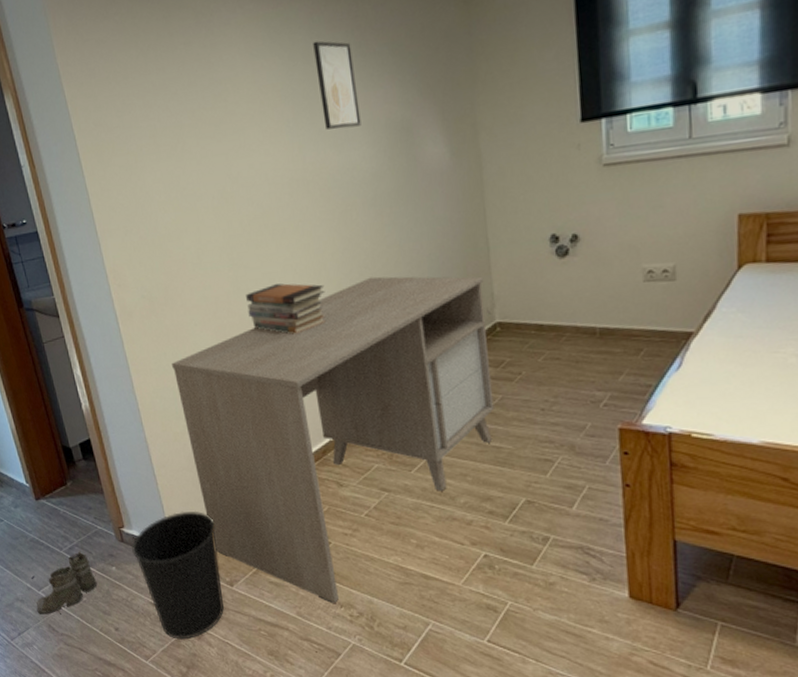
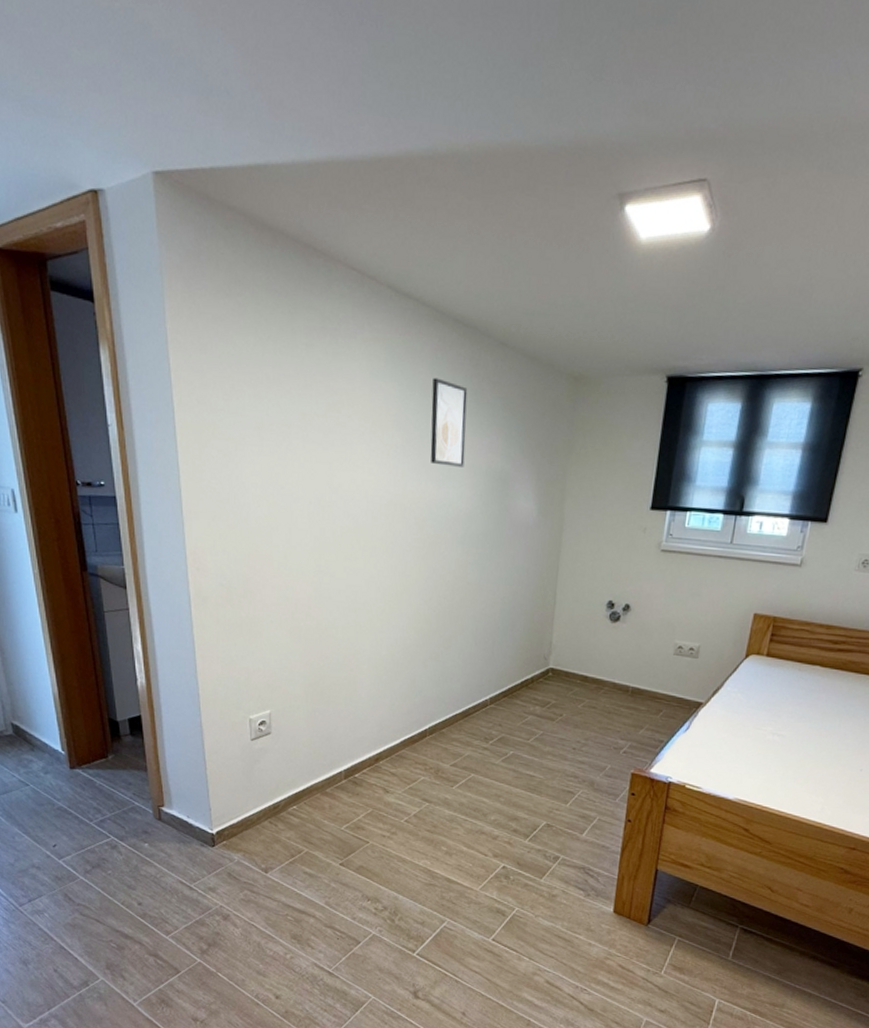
boots: present [36,551,98,615] -> none [54,824,126,885]
wastebasket: present [132,510,225,640] -> none [169,797,259,919]
desk: present [172,276,495,603] -> none [241,608,546,896]
book stack: present [246,283,326,335] -> none [326,597,404,648]

